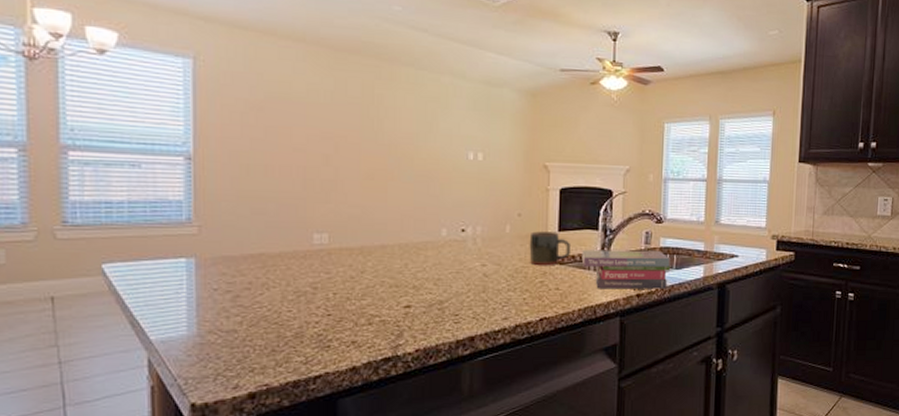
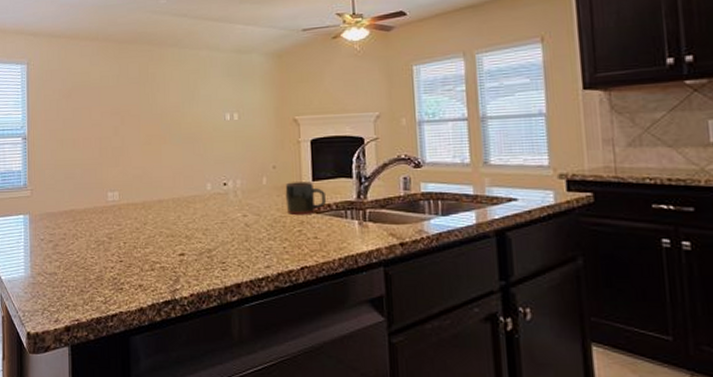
books: present [581,249,670,289] -> none [337,196,435,238]

